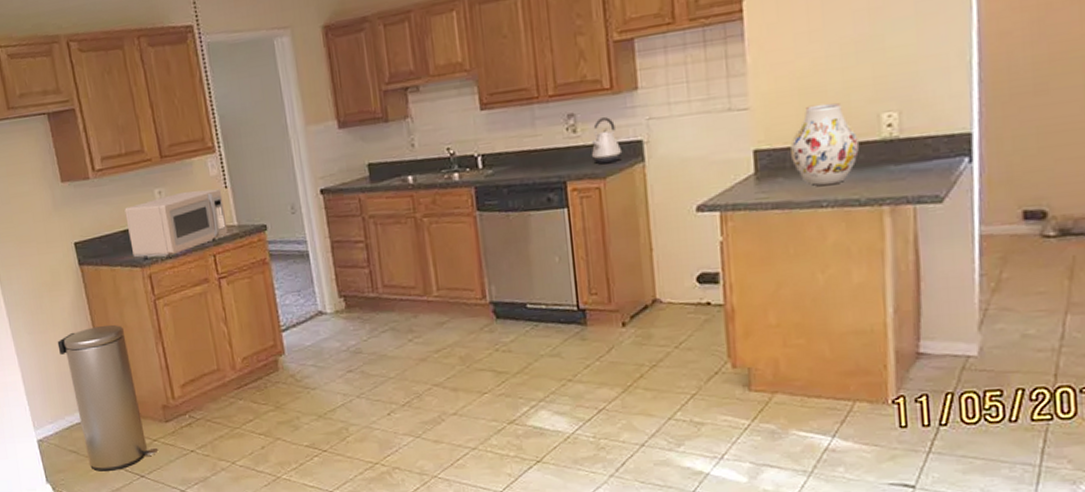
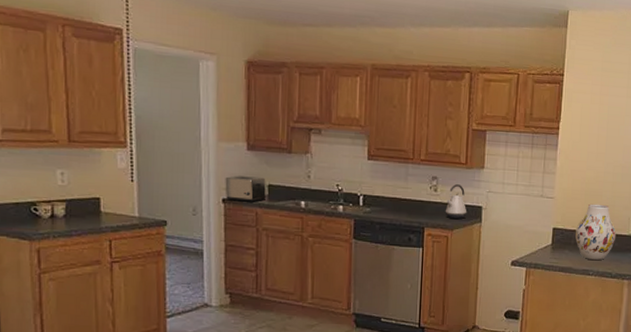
microwave: present [124,188,228,260] -> none [20,177,128,237]
toaster: none [319,156,367,191] -> present [225,175,266,202]

